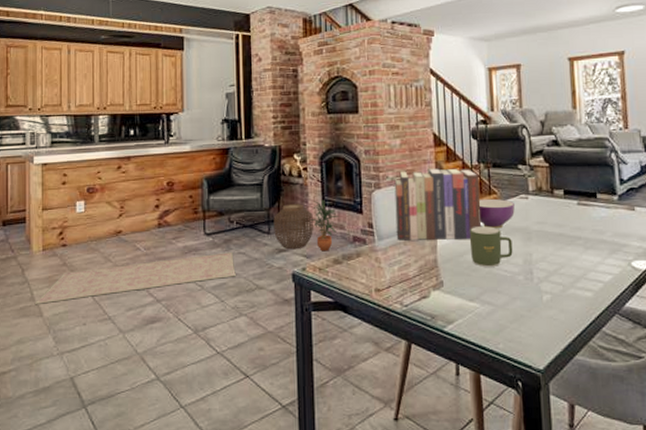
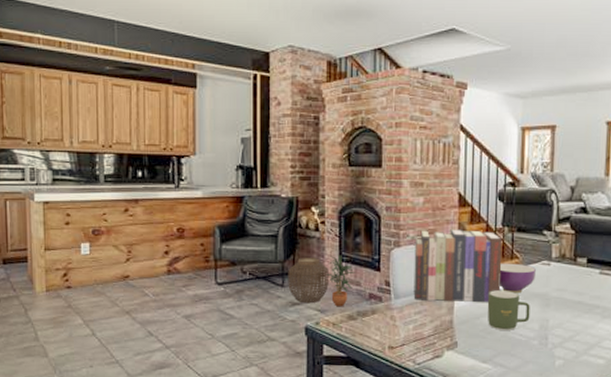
rug: present [34,252,237,305] -> none [39,303,249,346]

